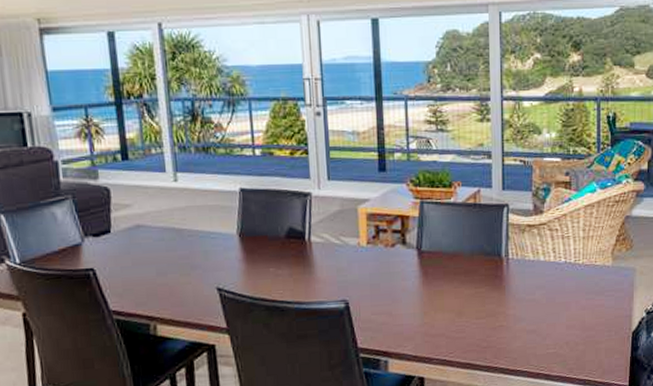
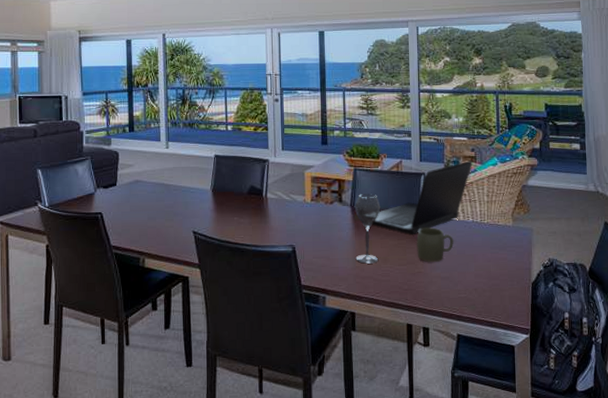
wineglass: none [422,232,454,319] -> present [355,194,381,264]
laptop computer: none [443,187,567,281] -> present [372,160,473,235]
mug: none [497,271,543,313] -> present [416,227,454,262]

